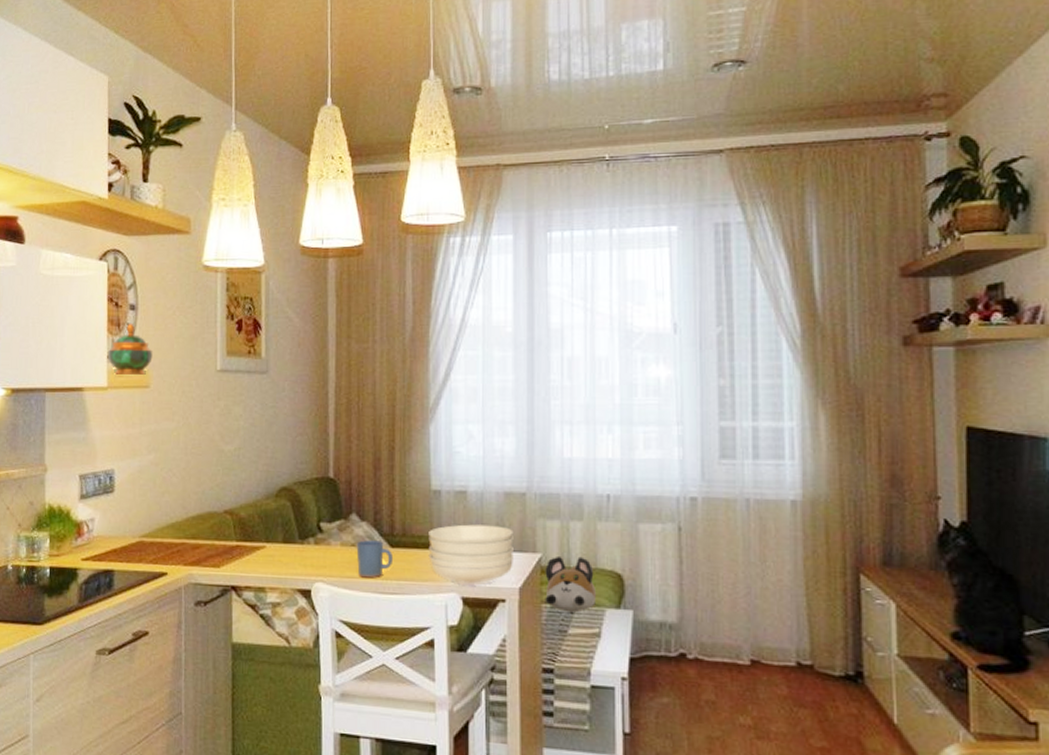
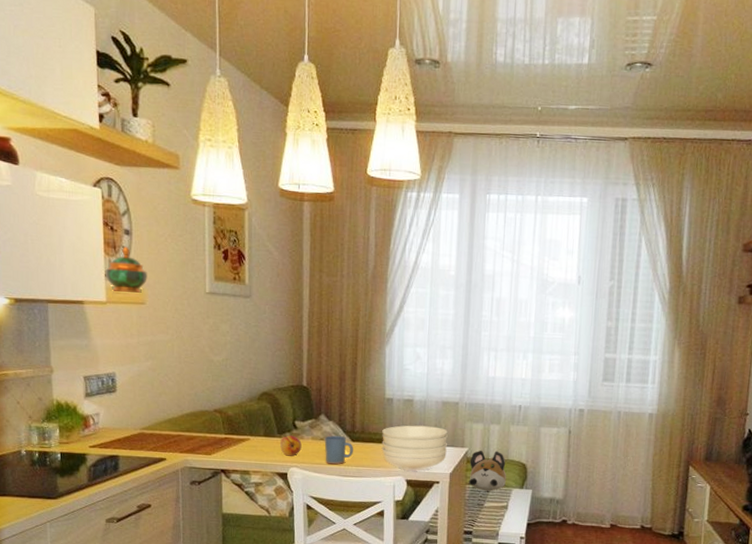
fruit: none [302,540,328,568] -> present [280,435,302,456]

